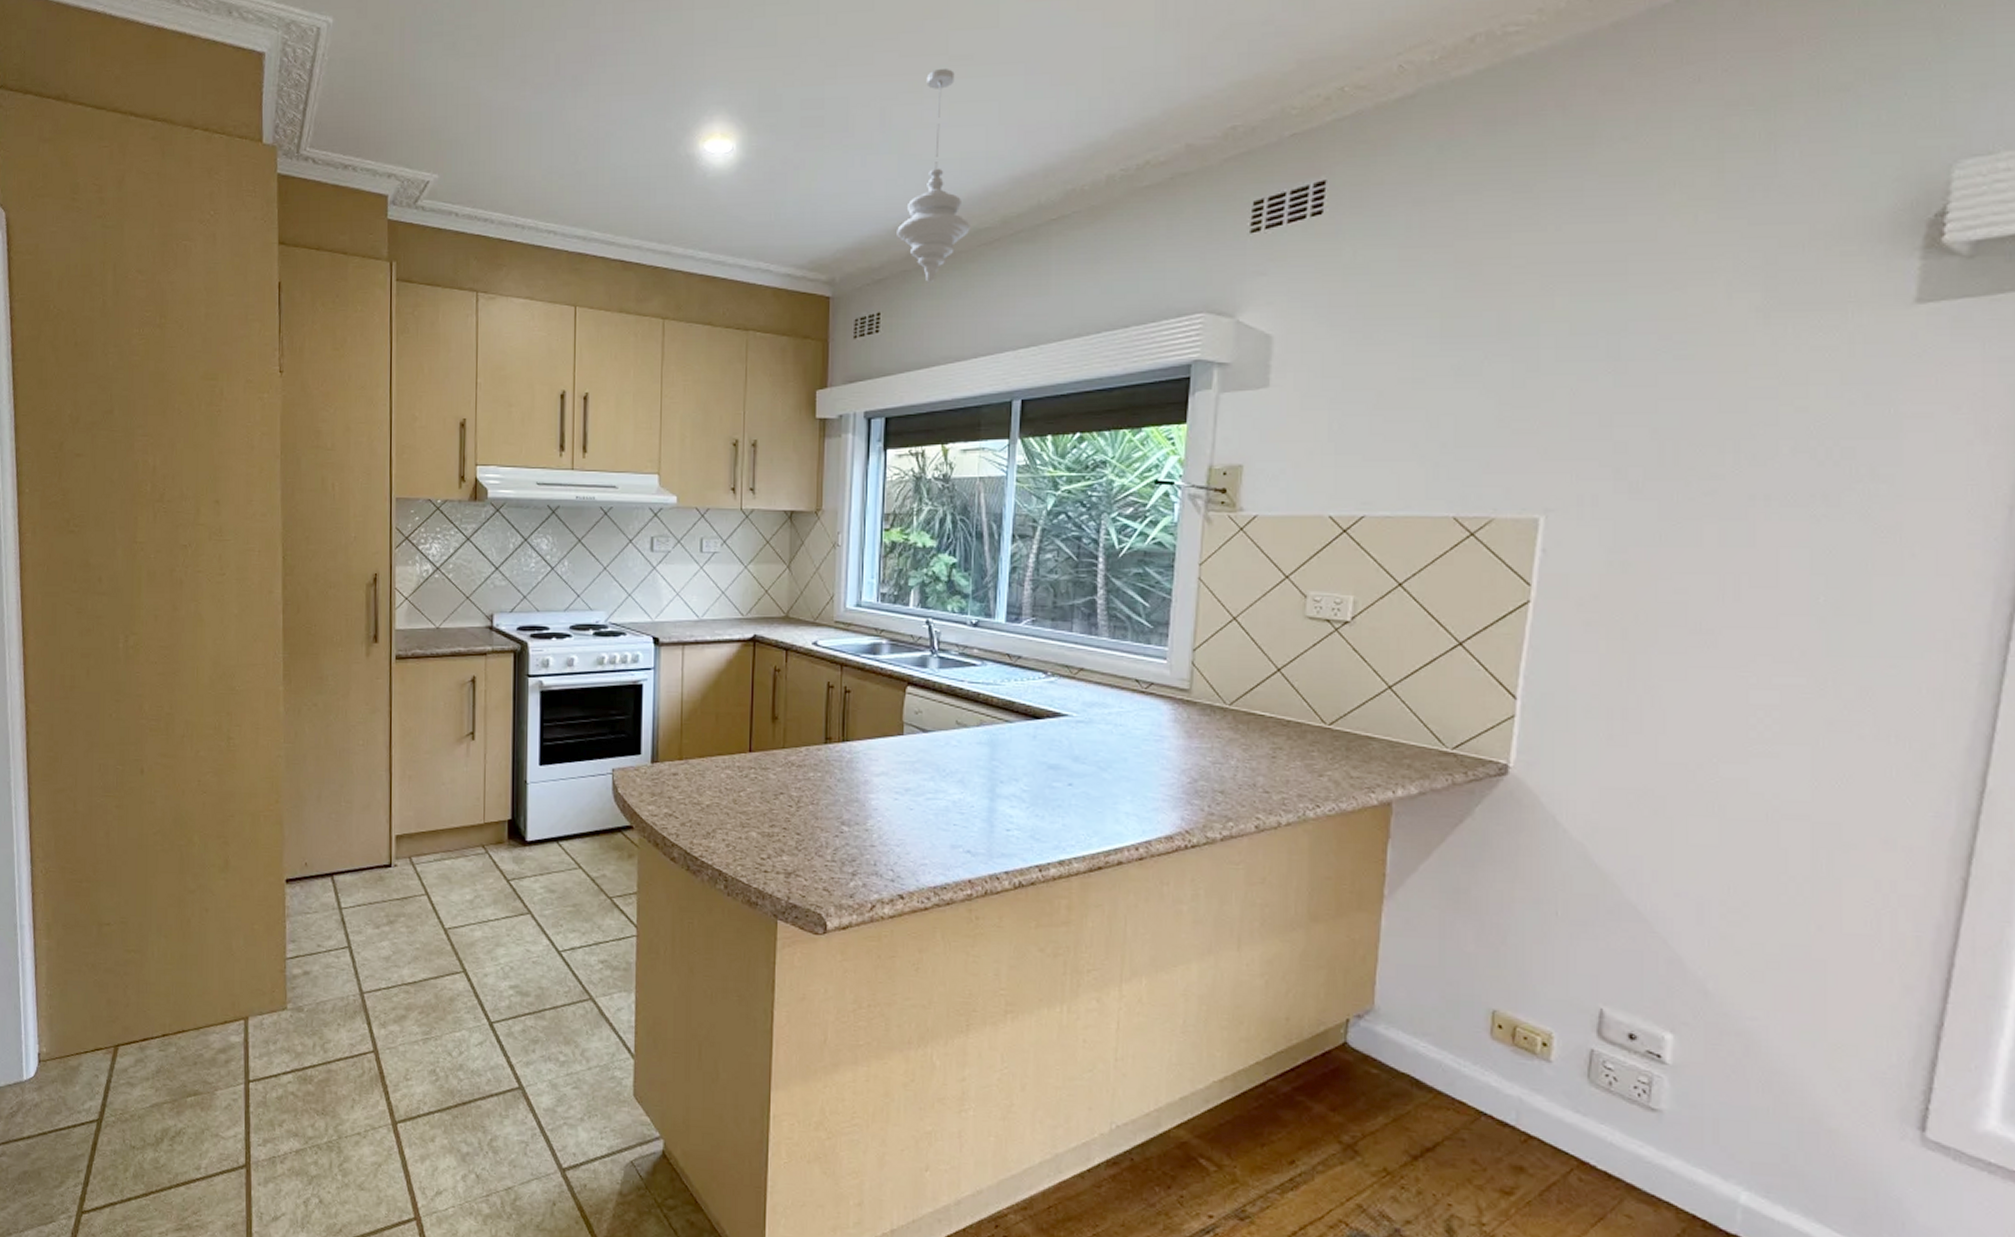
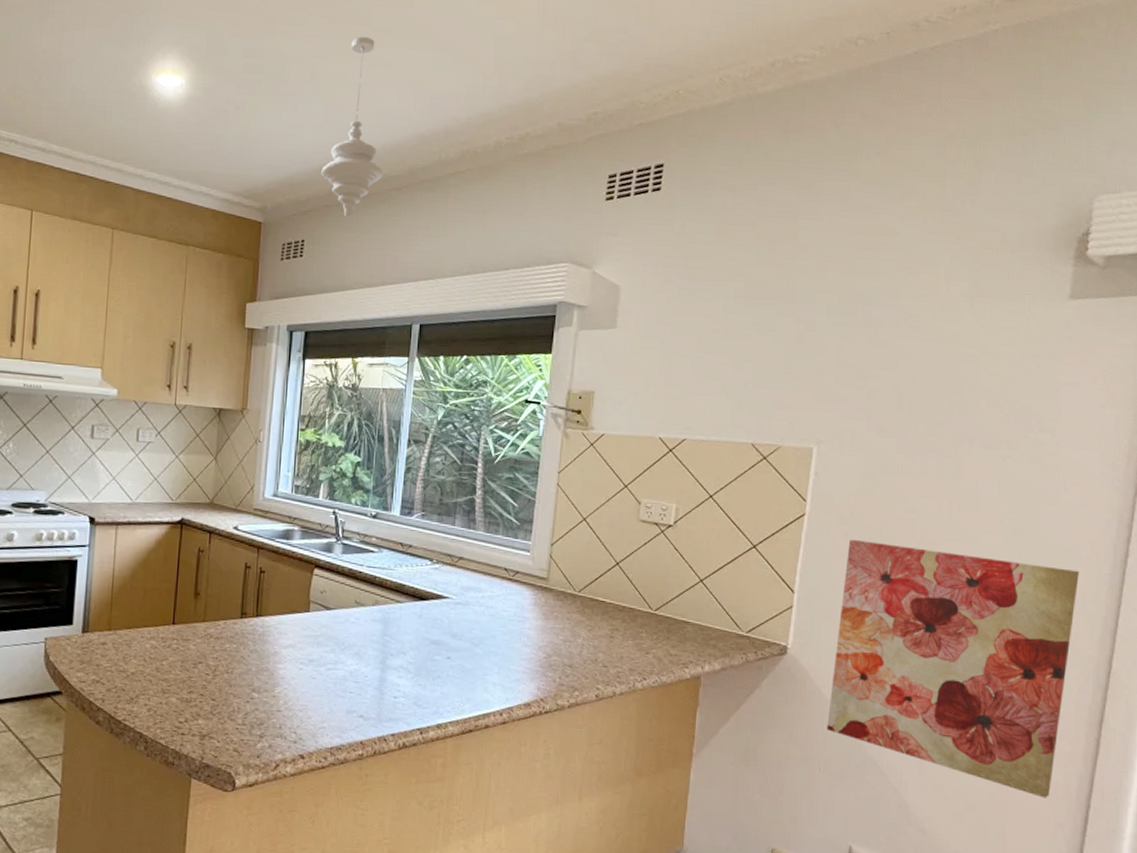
wall art: none [1566,630,1934,954] -> present [827,539,1079,798]

